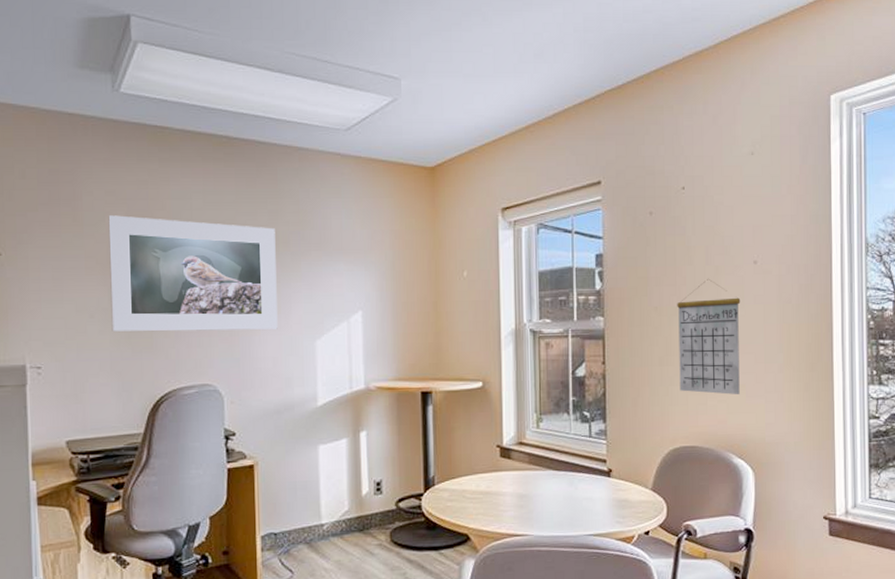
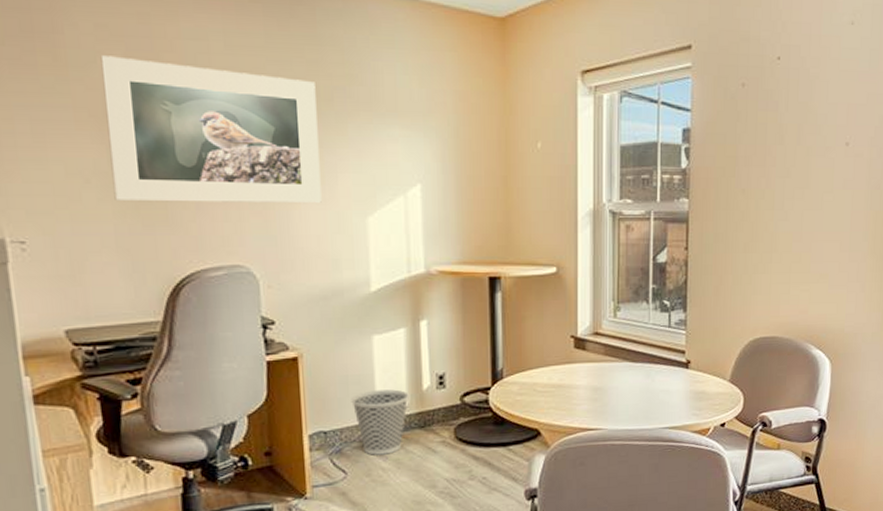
wastebasket: none [299,495,350,556] -> present [351,389,409,455]
calendar: present [677,278,741,395] -> none [763,159,830,284]

